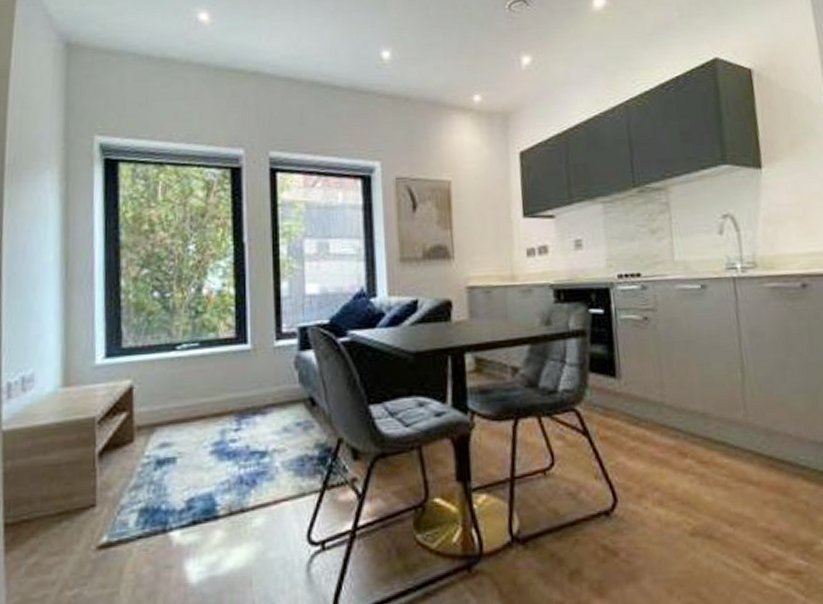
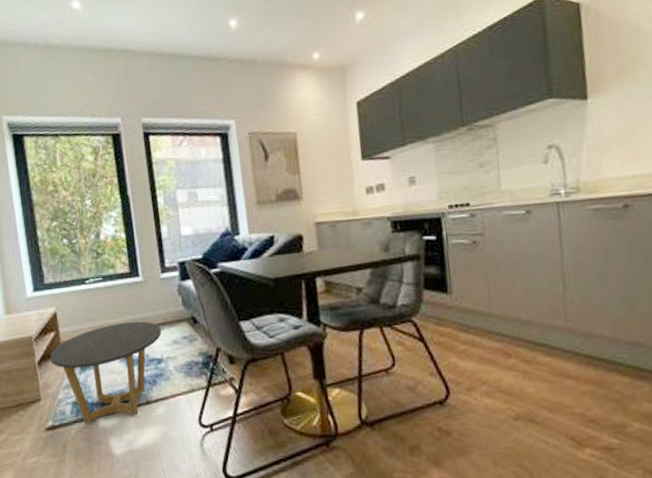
side table: none [116,401,269,541] -> present [50,321,162,424]

